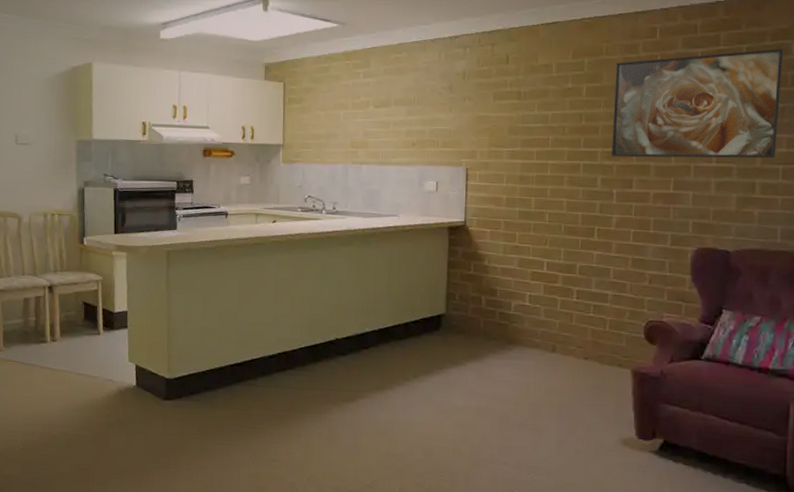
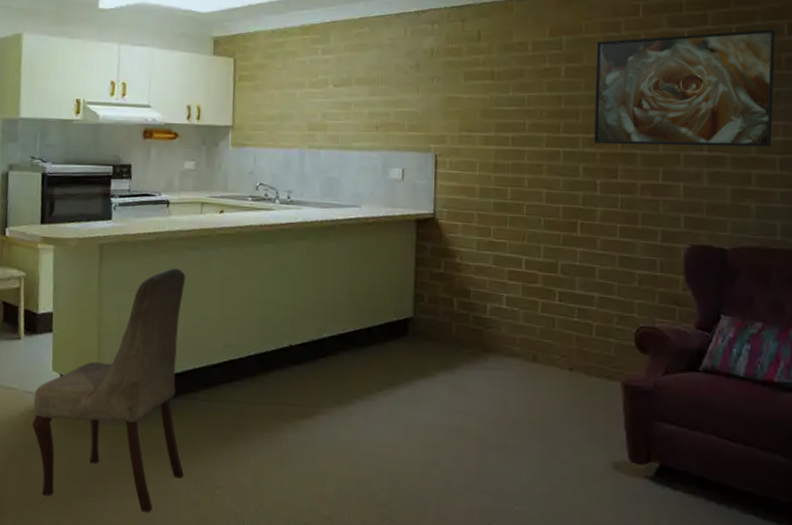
chair: none [112,272,245,481] -> present [32,268,186,512]

